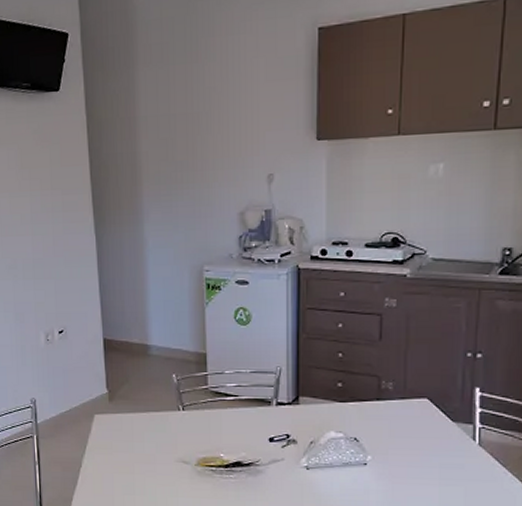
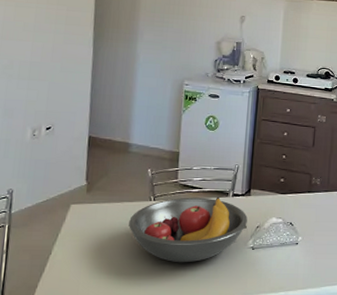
fruit bowl: none [158,405,297,482] -> present [129,196,248,263]

